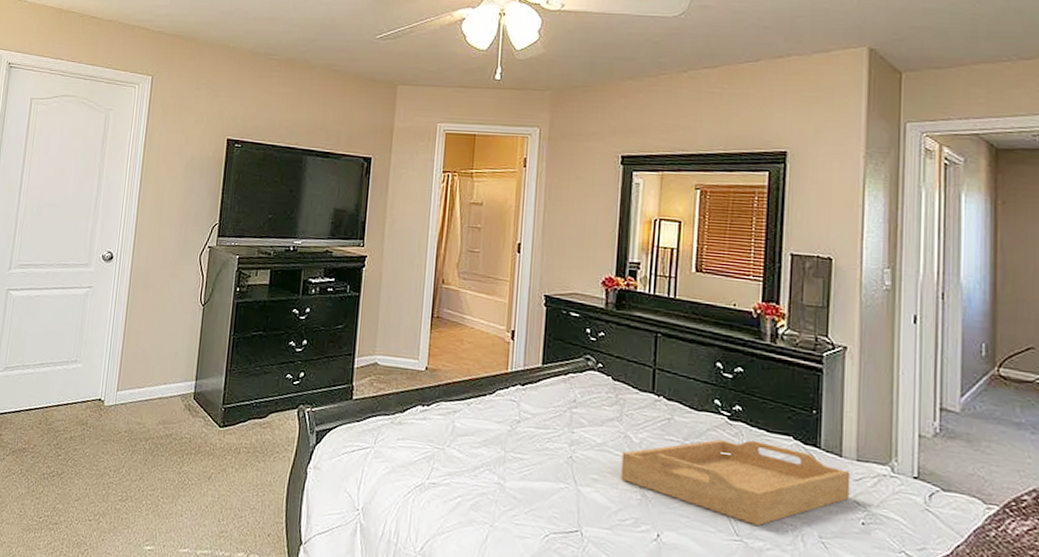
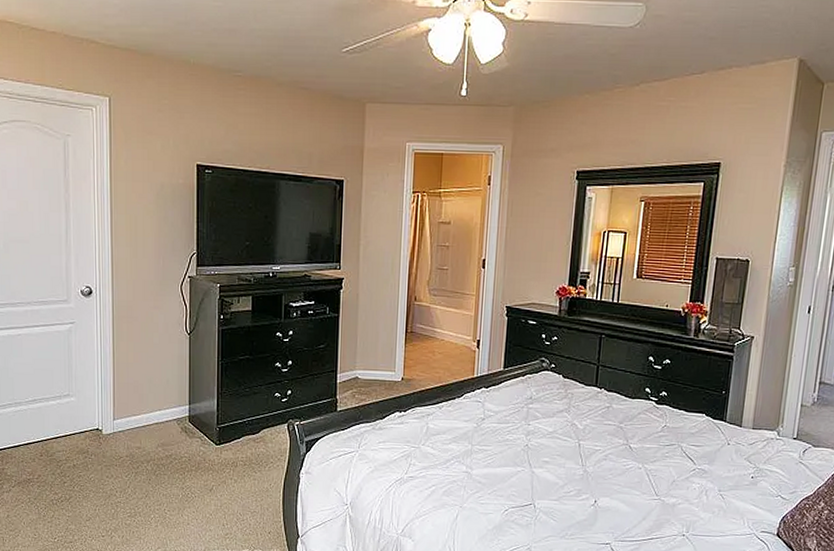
serving tray: present [620,439,851,525] -> none [567,419,747,486]

